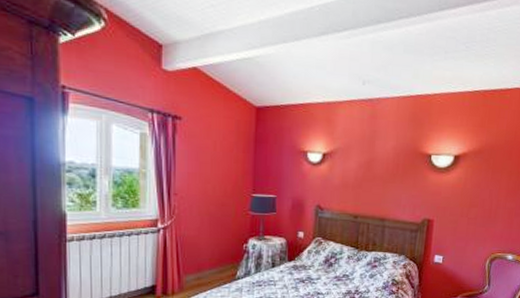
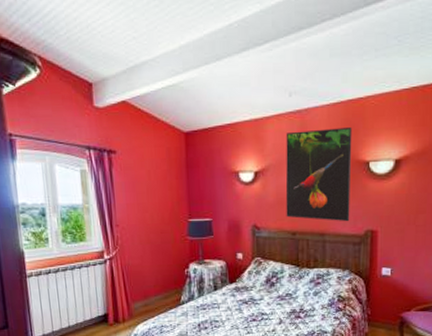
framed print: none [350,118,418,210] -> present [285,126,352,222]

